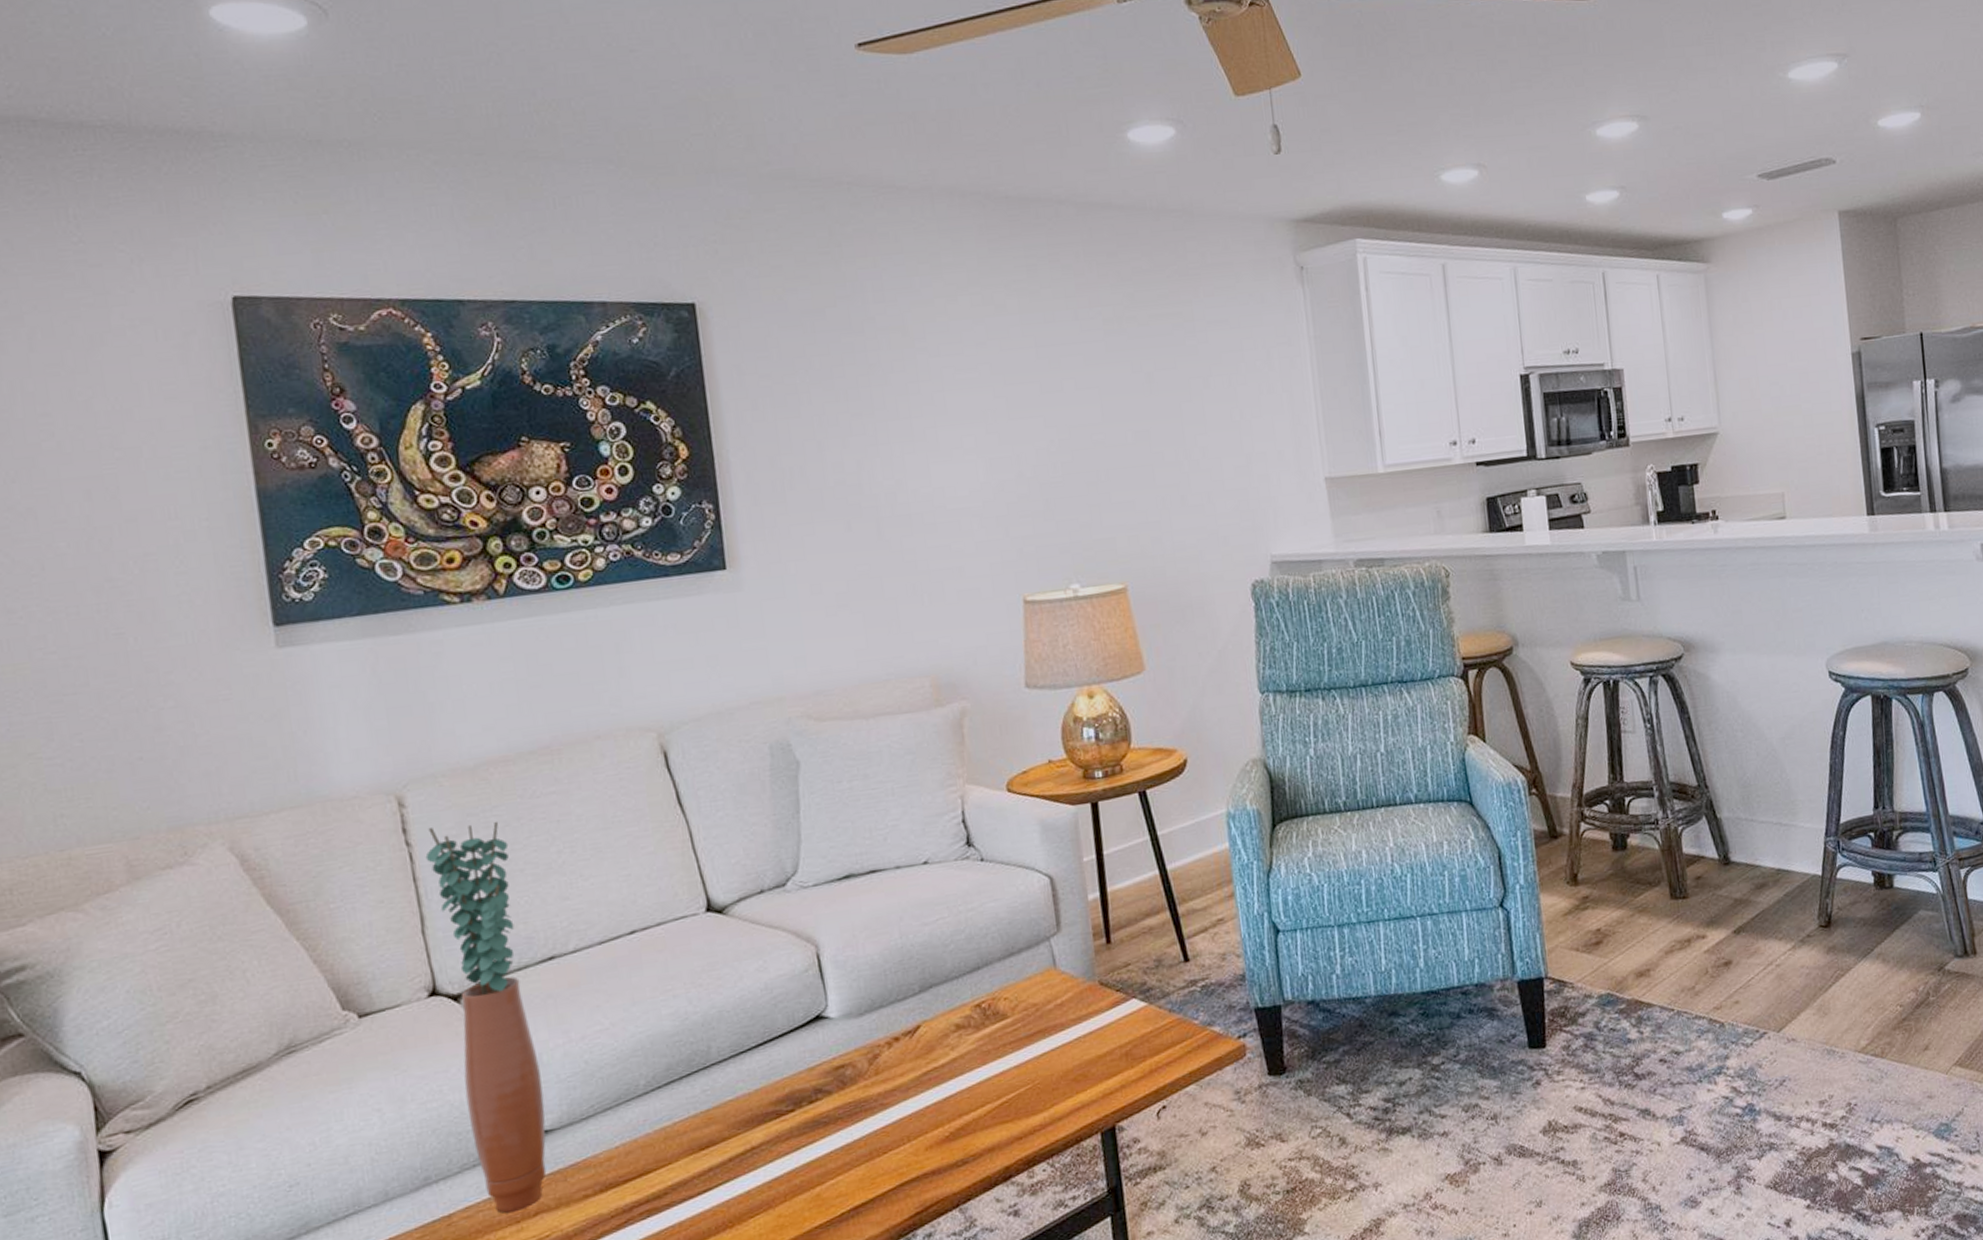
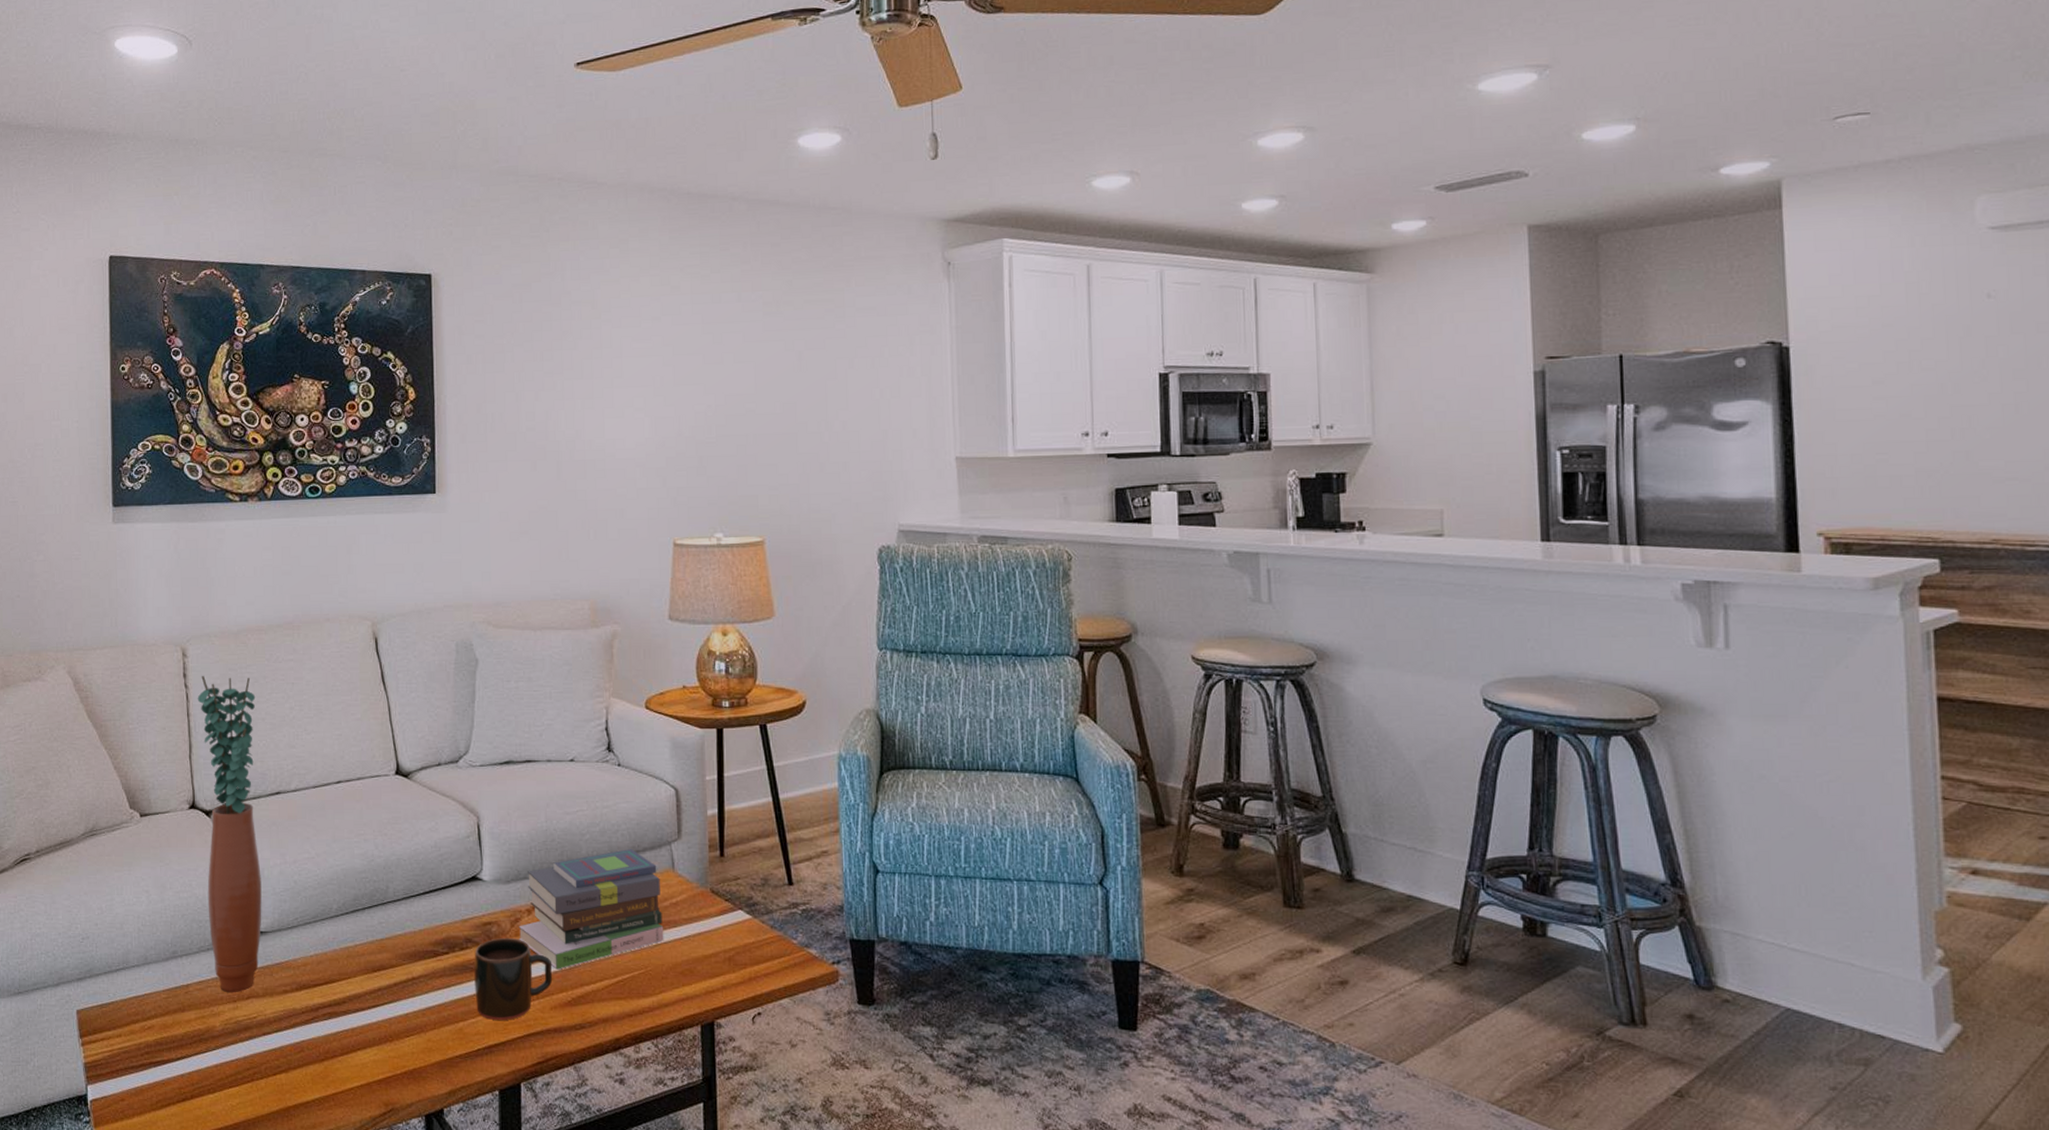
mug: none [827,1077,925,1177] -> present [474,938,553,1020]
books: none [878,952,1051,1104] -> present [518,849,664,970]

